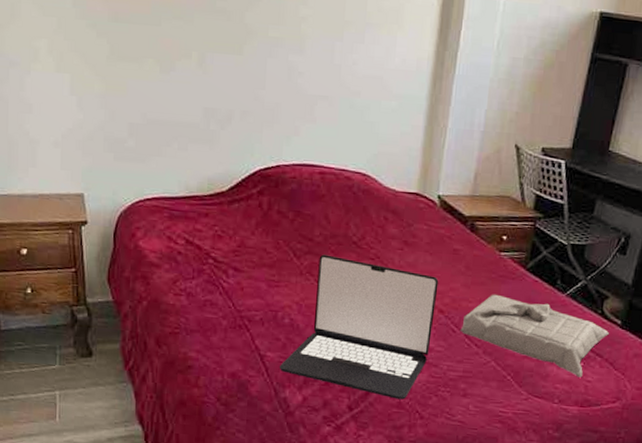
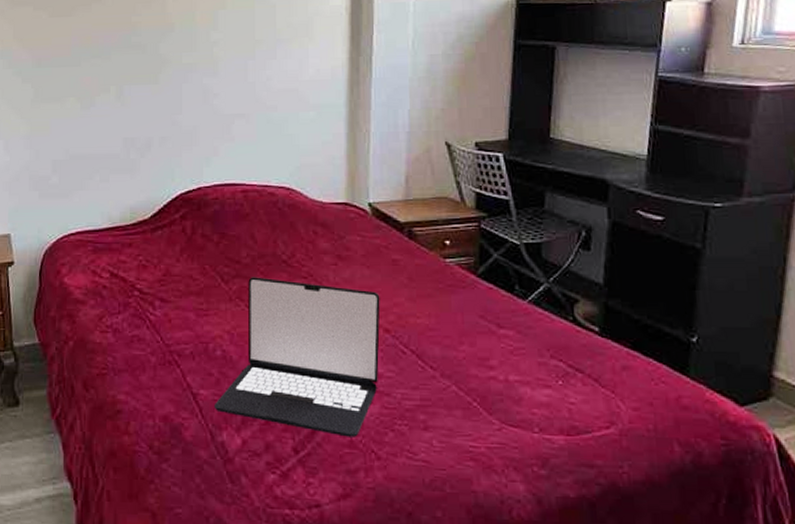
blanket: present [460,294,610,378] -> none [411,306,588,399]

